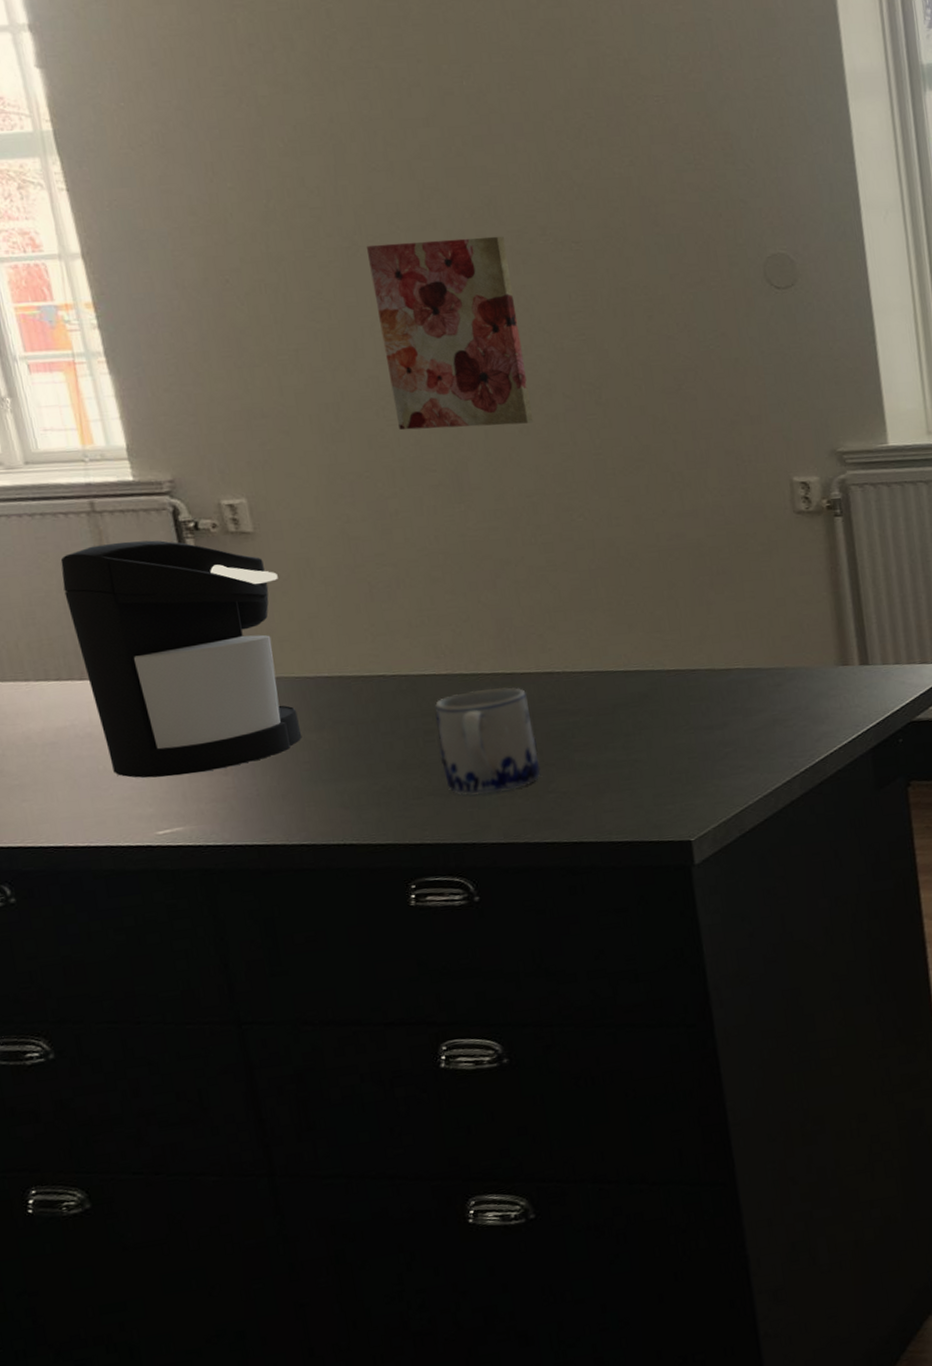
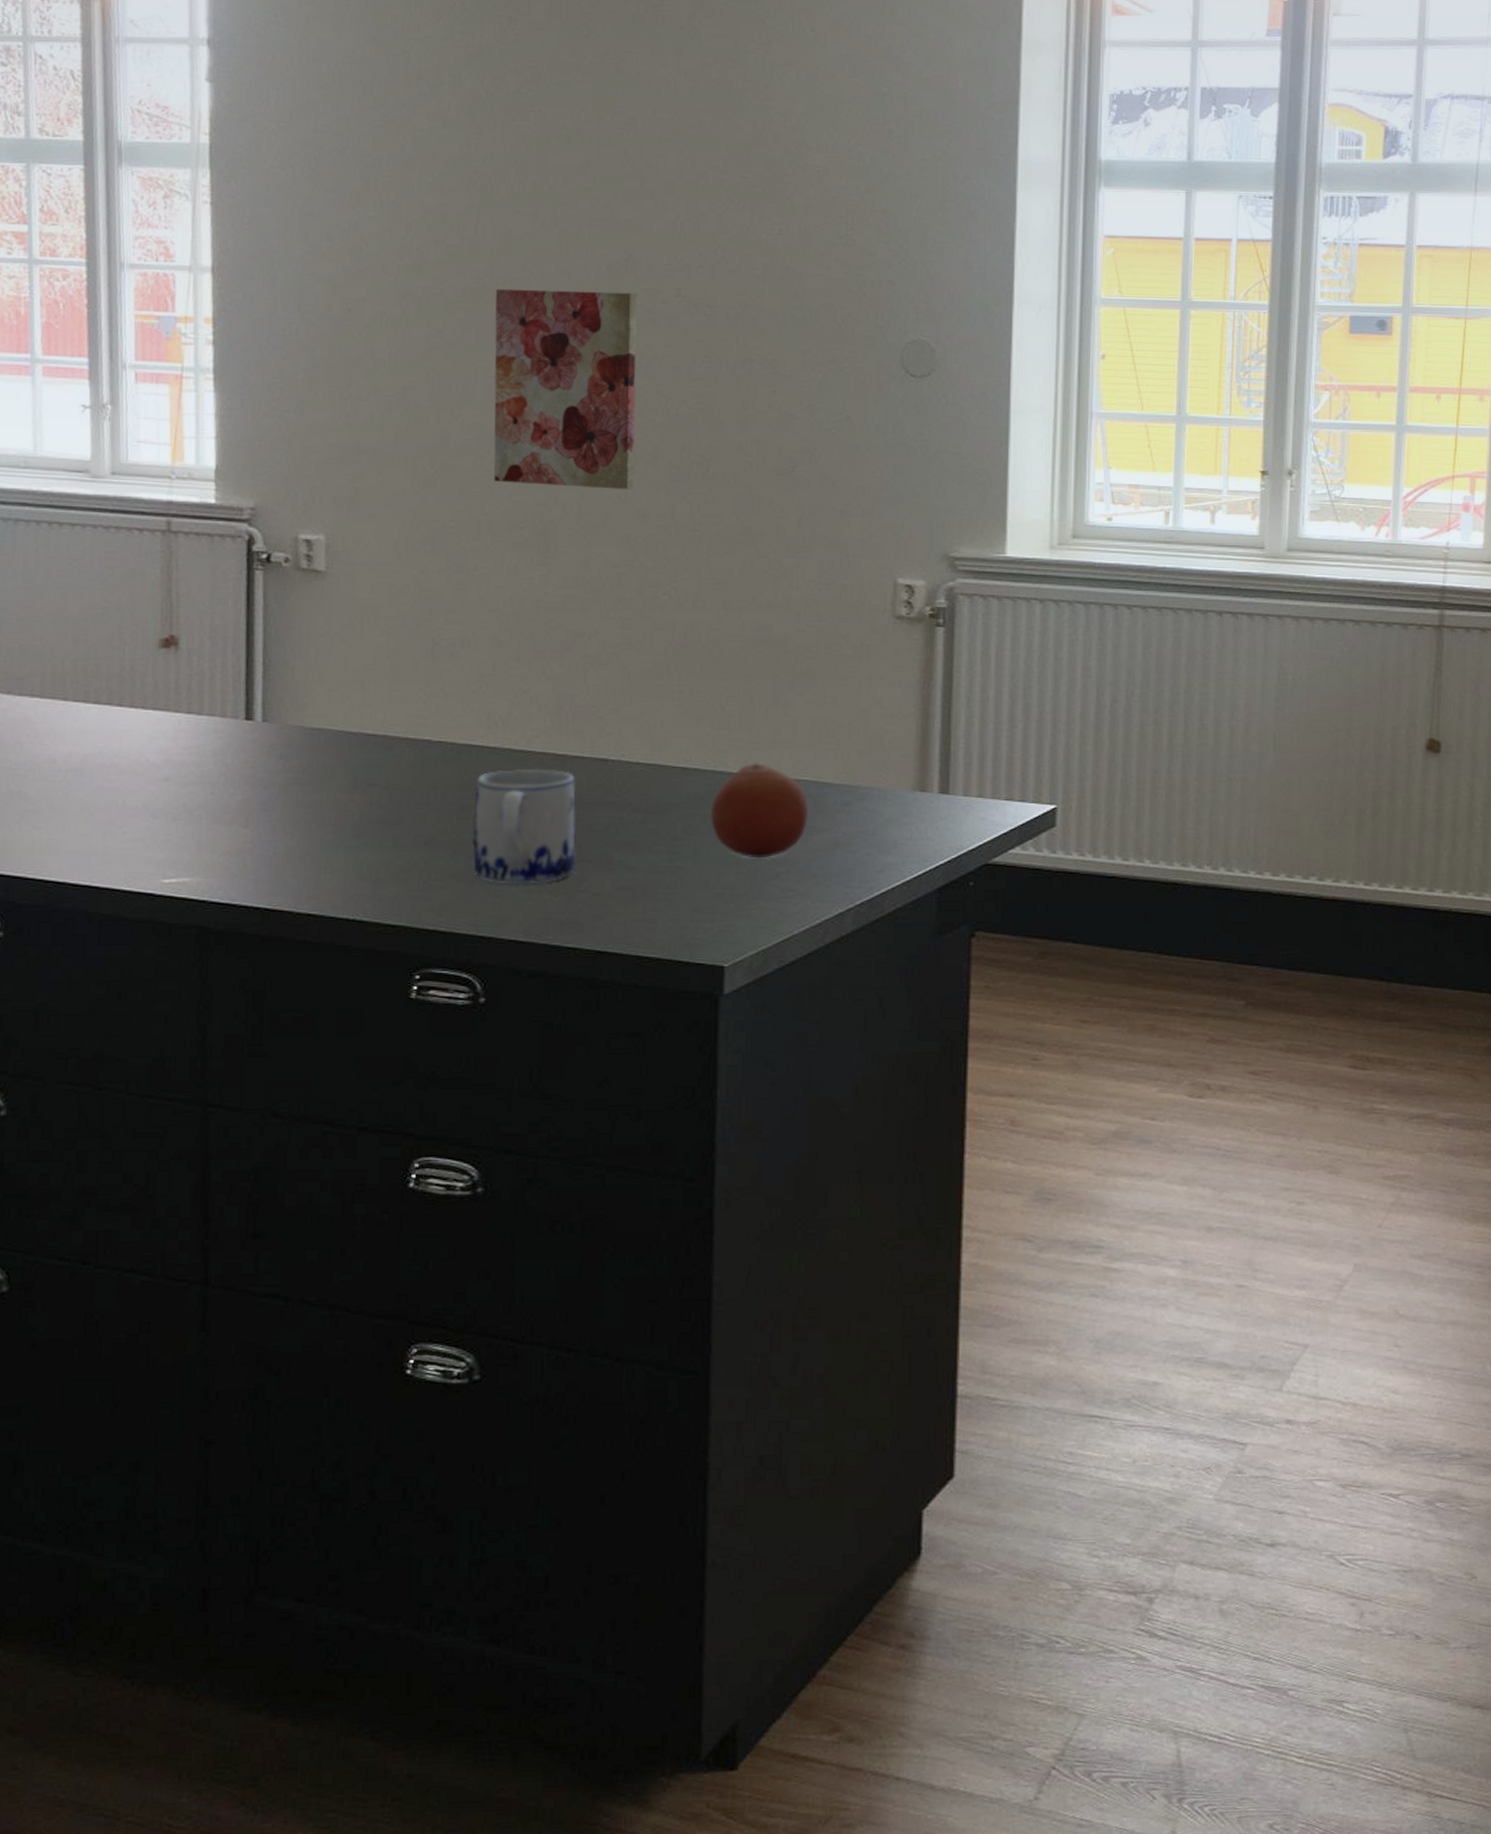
coffee maker: present [60,540,302,778] -> none [122,566,341,822]
fruit: none [655,658,746,744] -> present [711,763,808,859]

